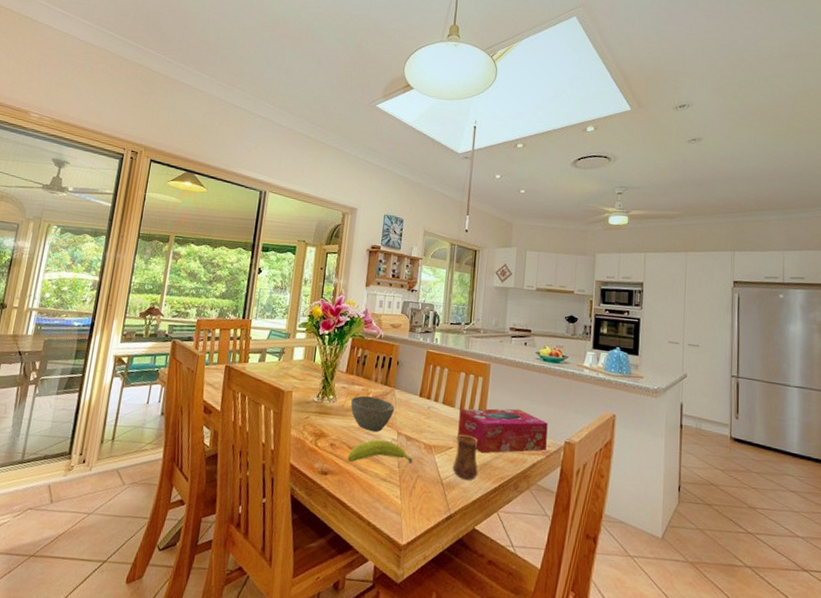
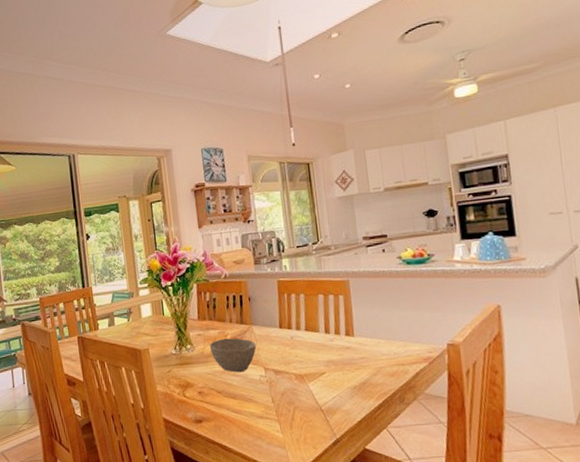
fruit: present [348,439,412,464] -> none [219,378,286,407]
cup: present [452,434,478,480] -> none [328,357,358,402]
tissue box: present [458,408,548,453] -> none [325,320,428,373]

